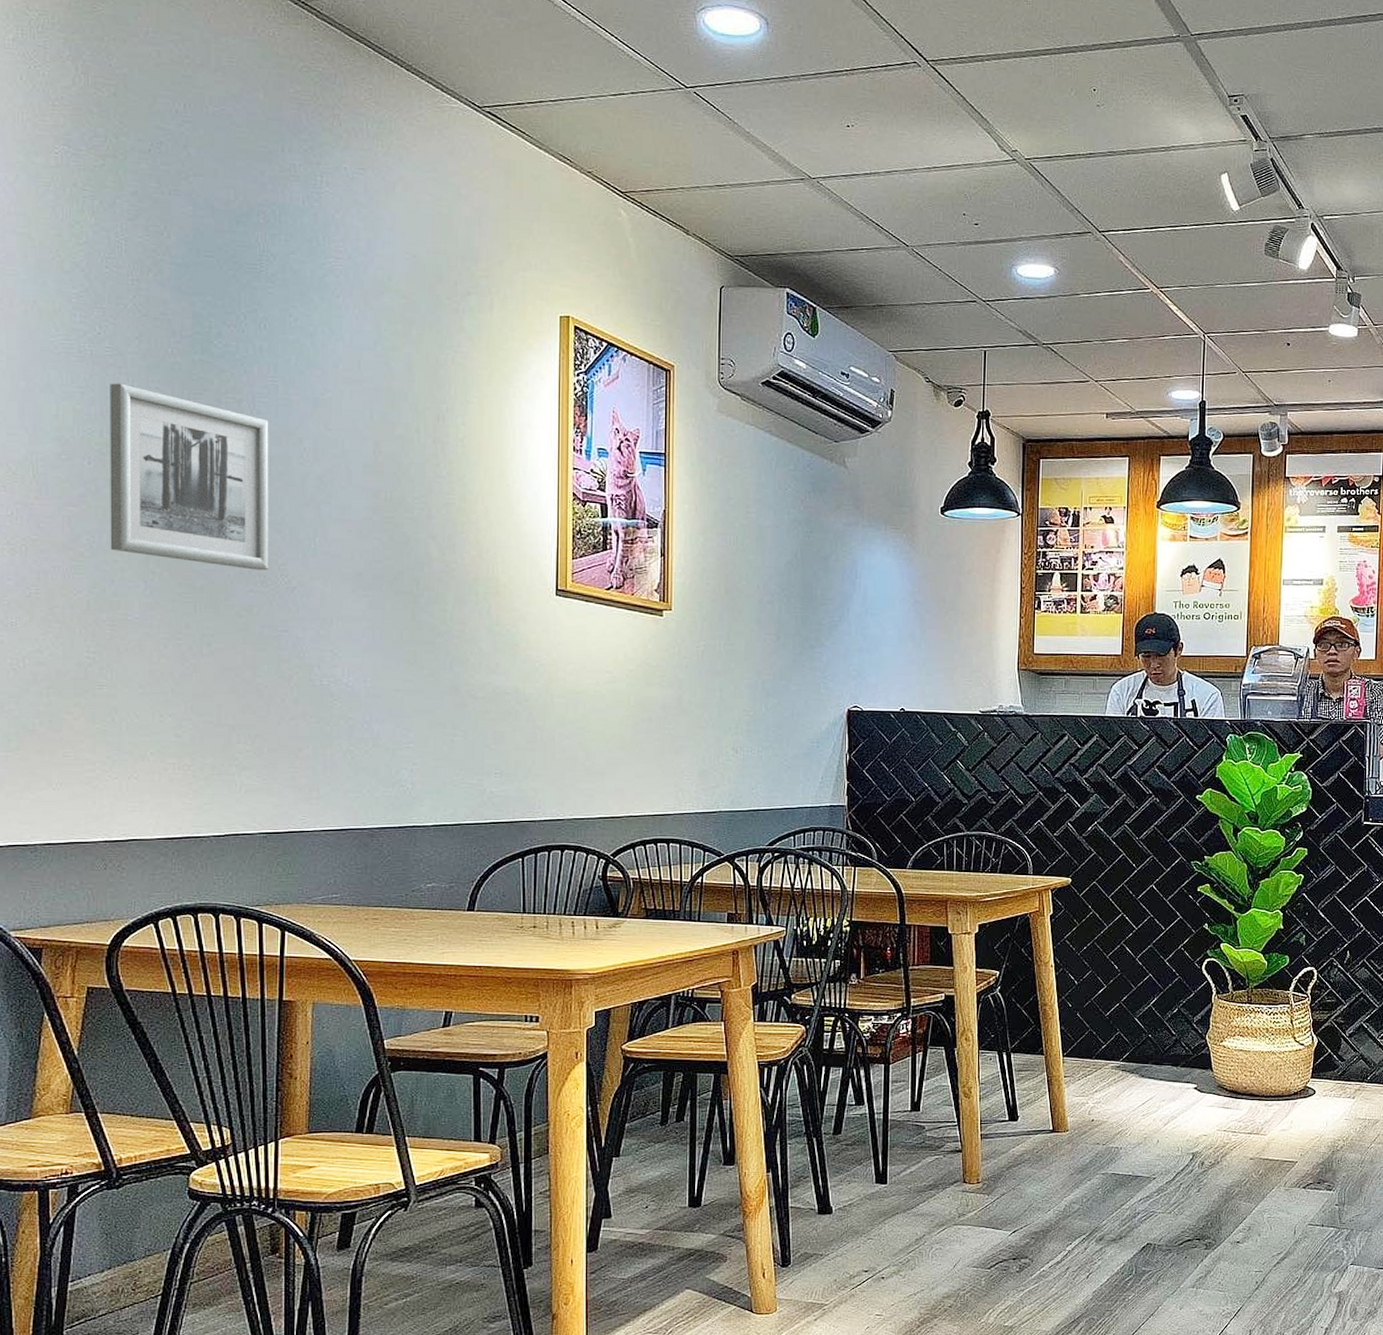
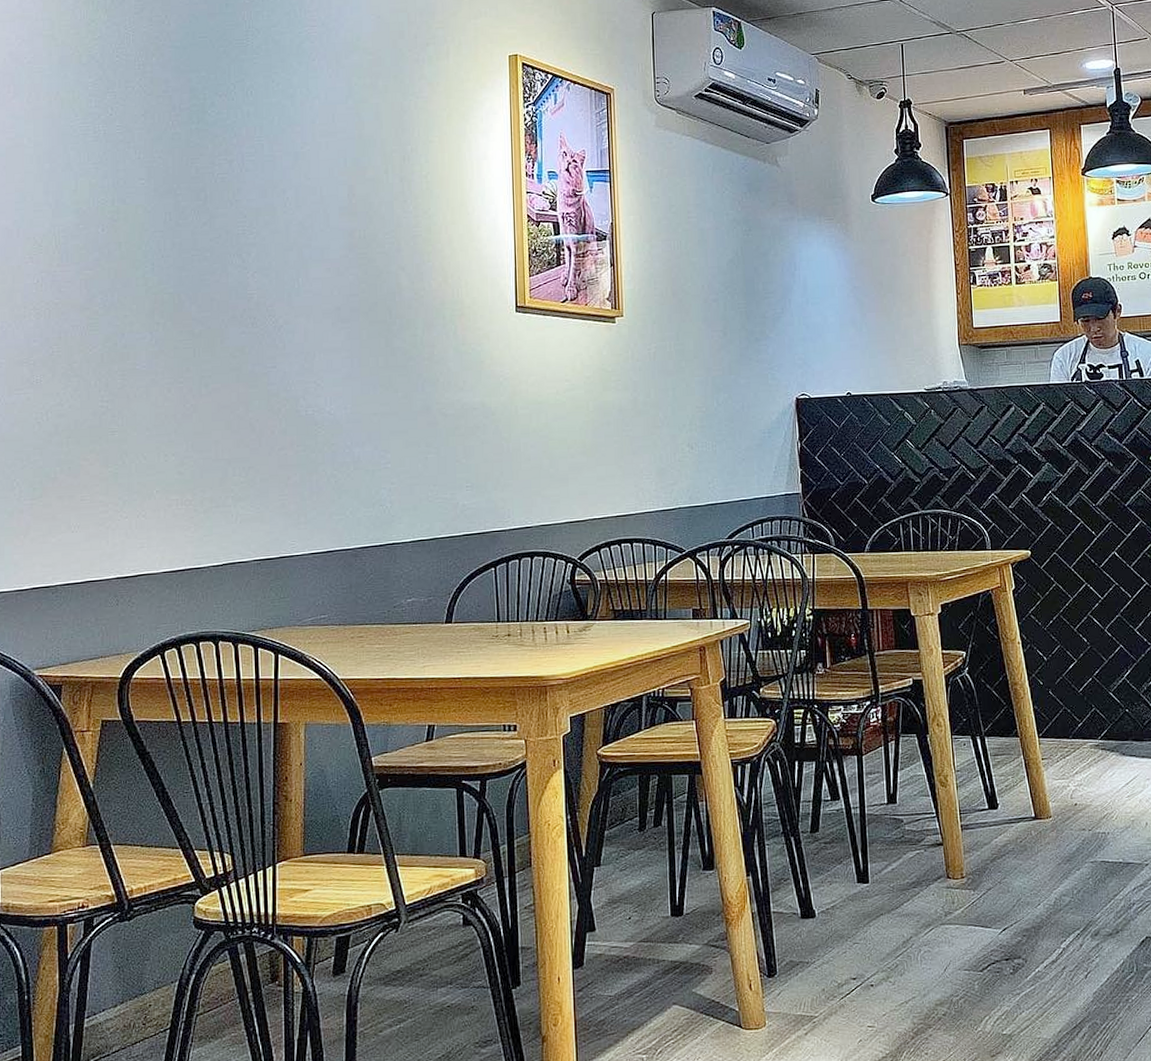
wall art: present [110,383,269,571] -> none [120,156,258,313]

